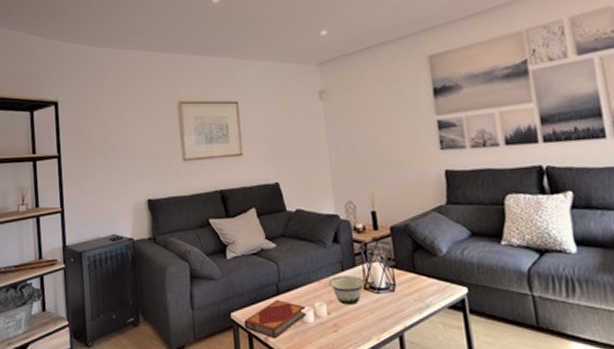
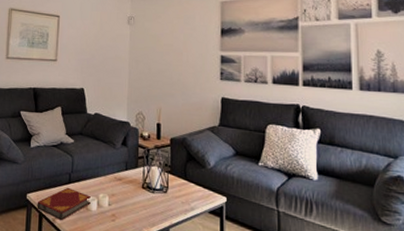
bowl: present [328,276,365,305] -> none [113,174,144,200]

